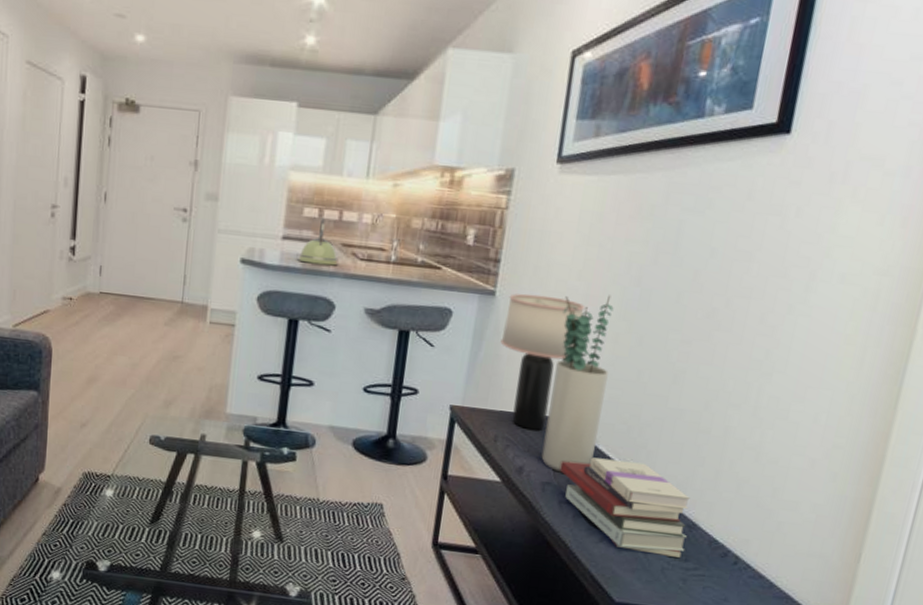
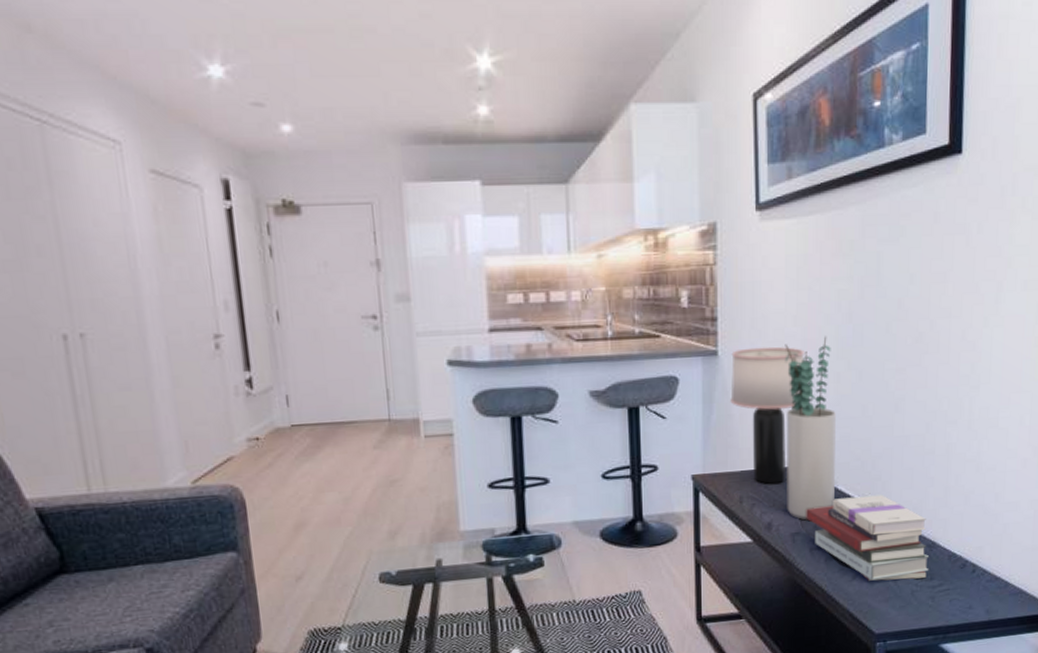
kettle: present [297,218,338,266] -> none [509,302,553,354]

